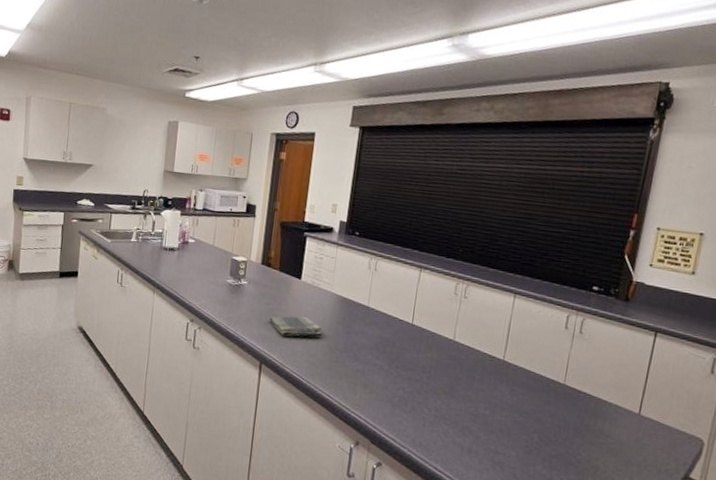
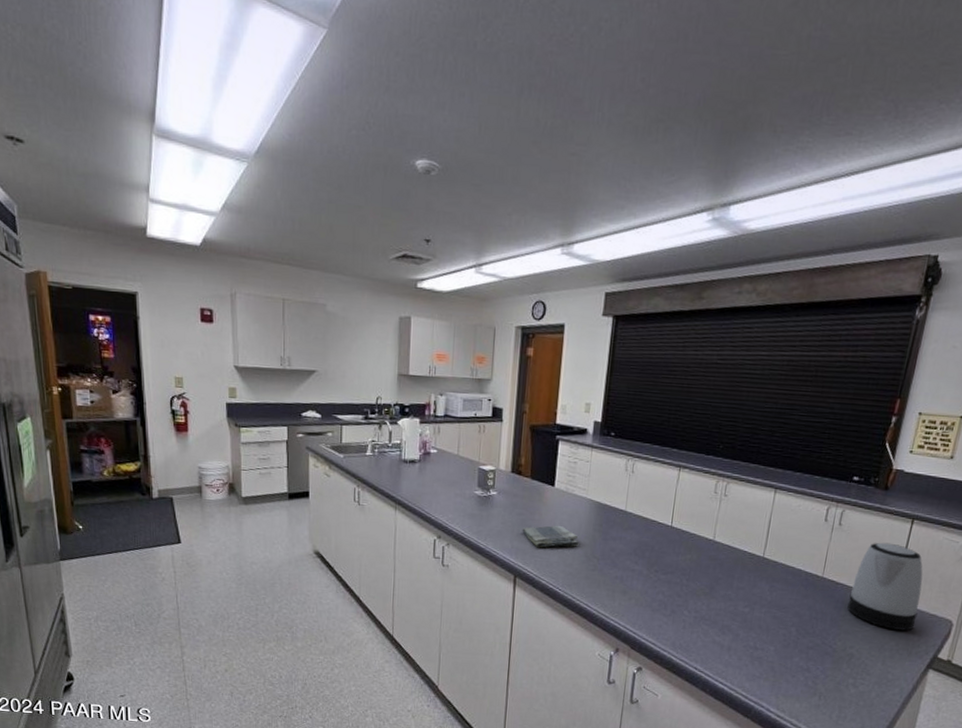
kettle: none [591,353,669,447] -> present [847,542,923,631]

